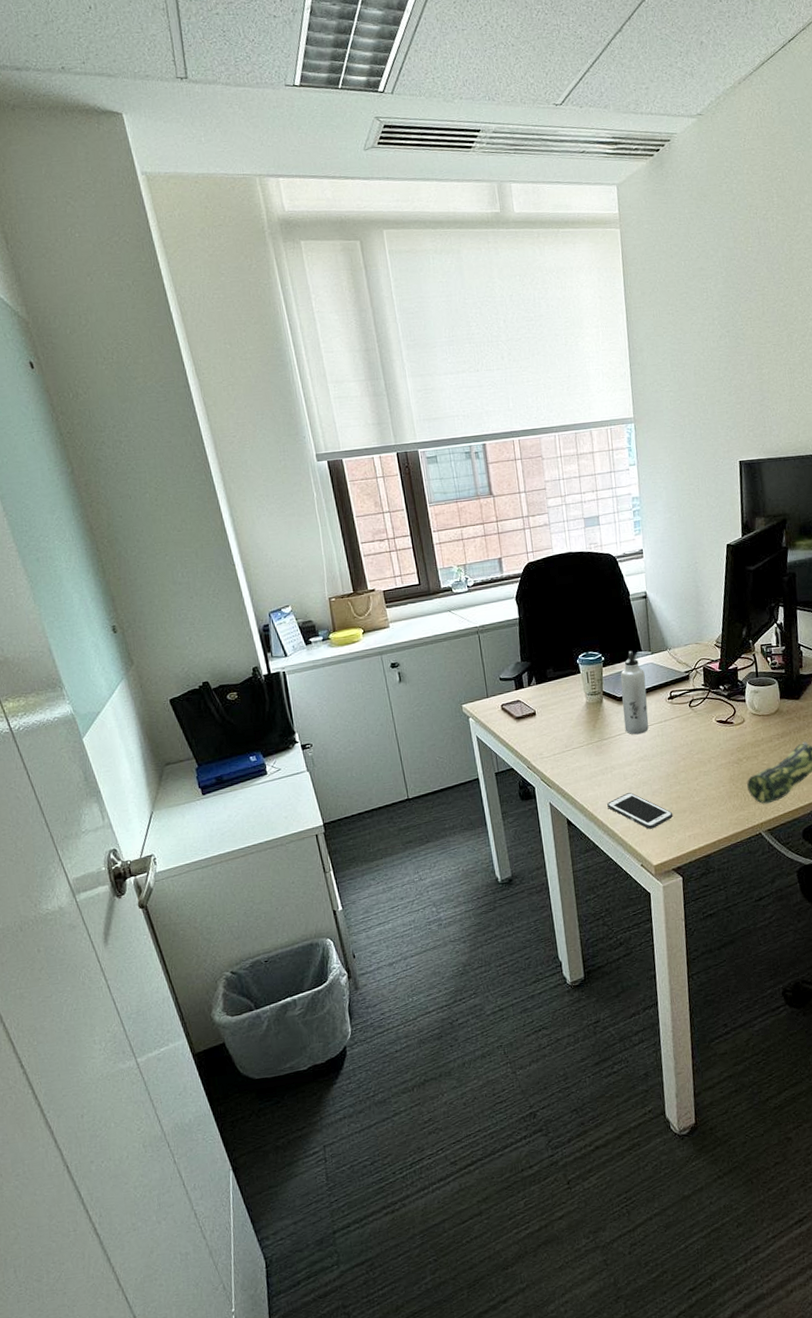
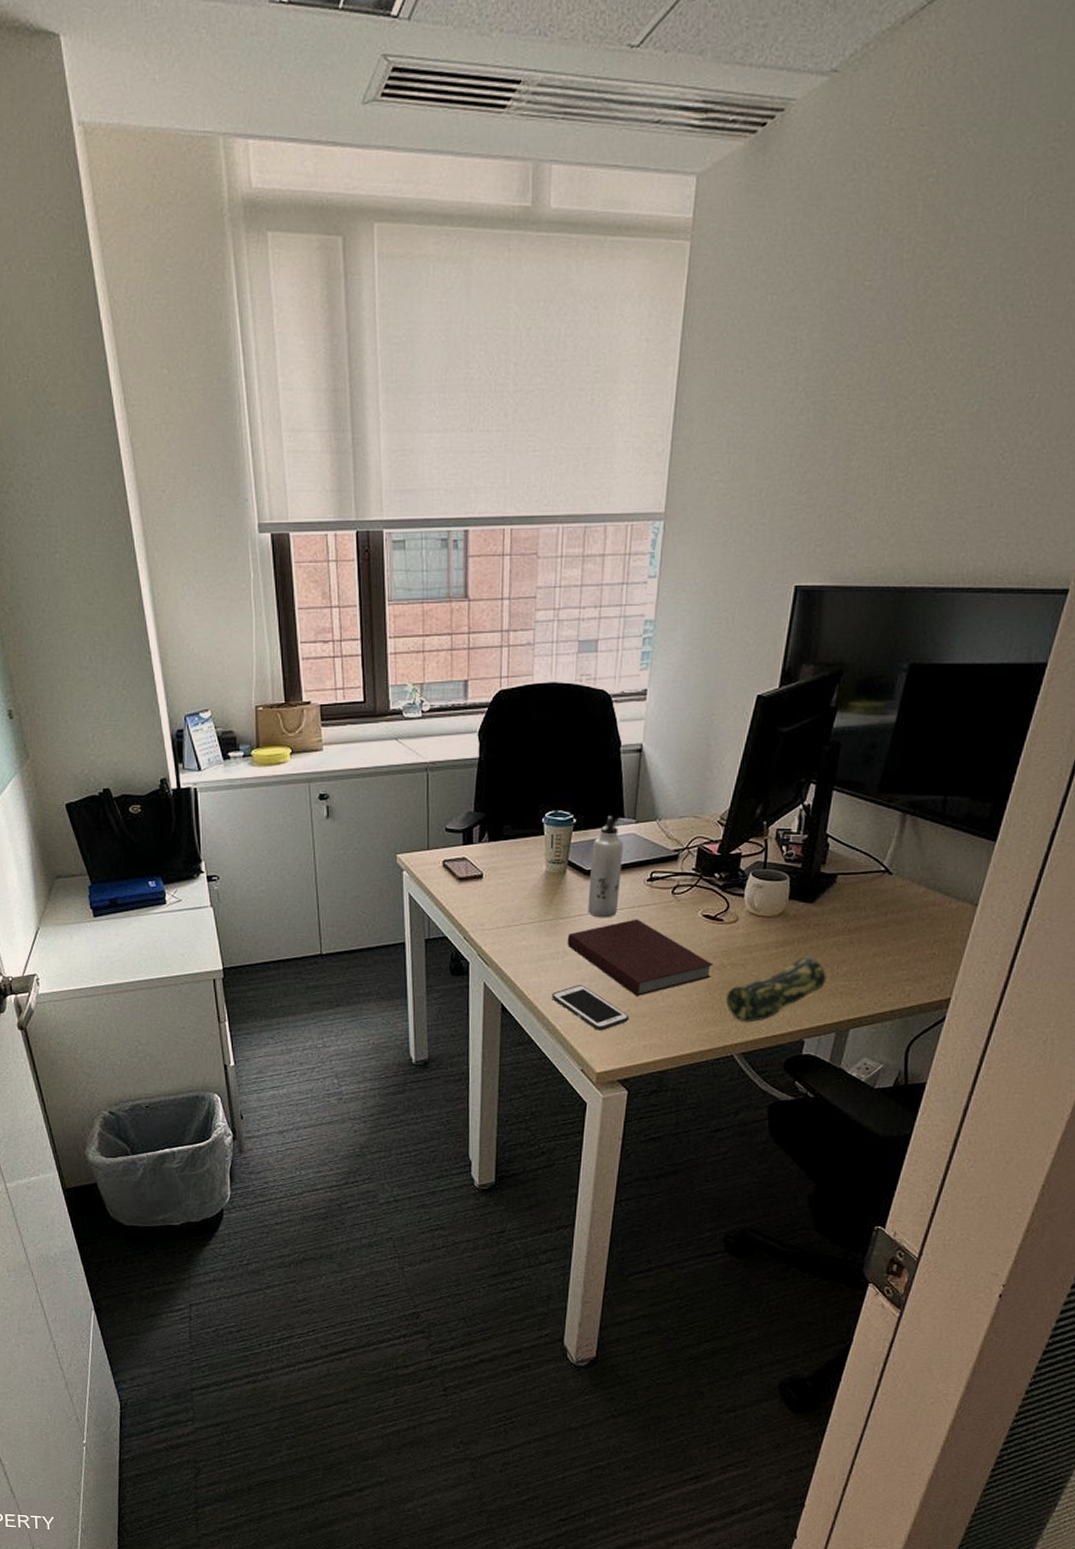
notebook: none [612,731,732,795] -> present [567,919,714,996]

